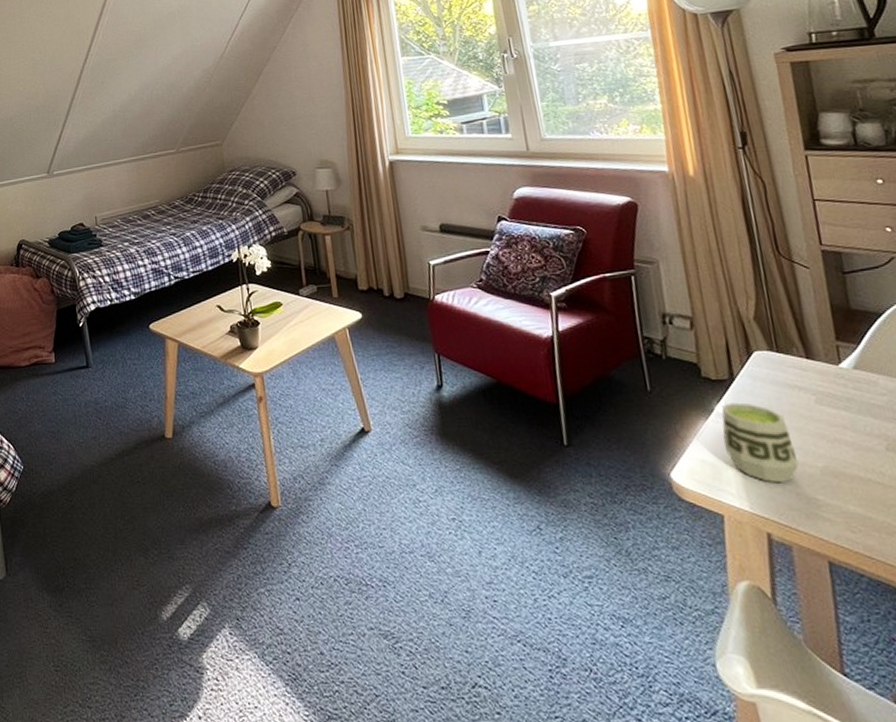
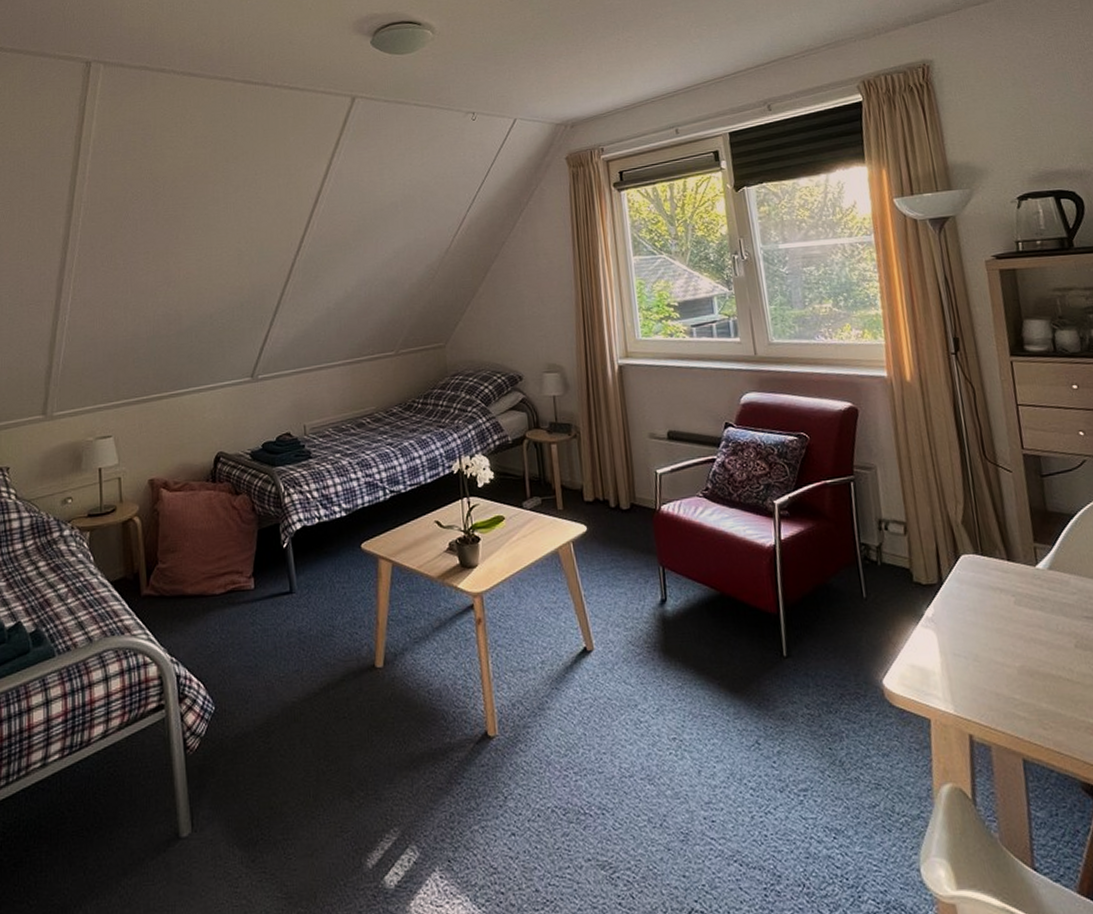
cup: present [721,402,800,483] -> none [931,606,999,685]

